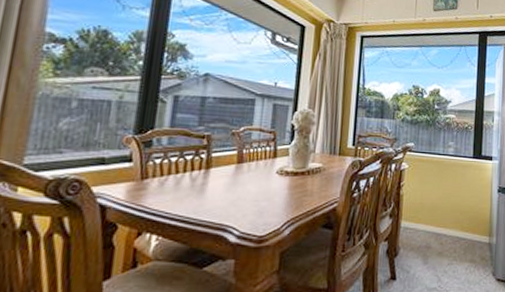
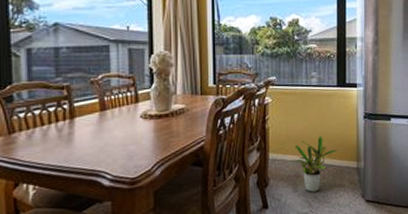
potted plant: none [423,207,470,266] -> present [291,136,337,192]

